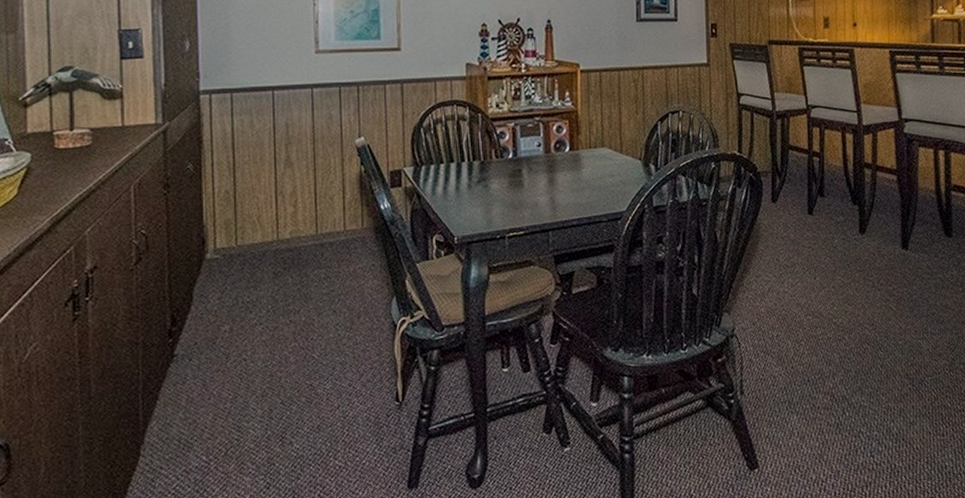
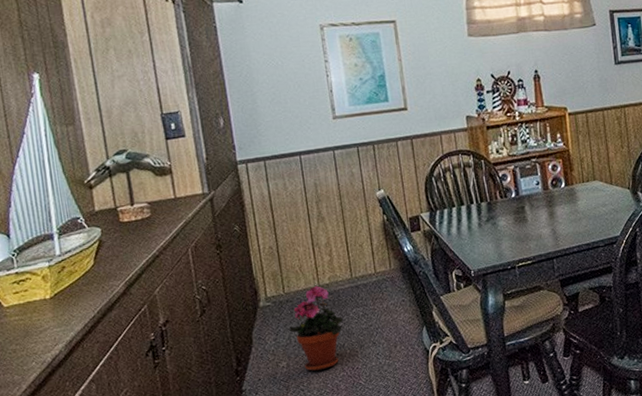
potted plant: none [237,240,302,339] -> present [289,286,344,372]

